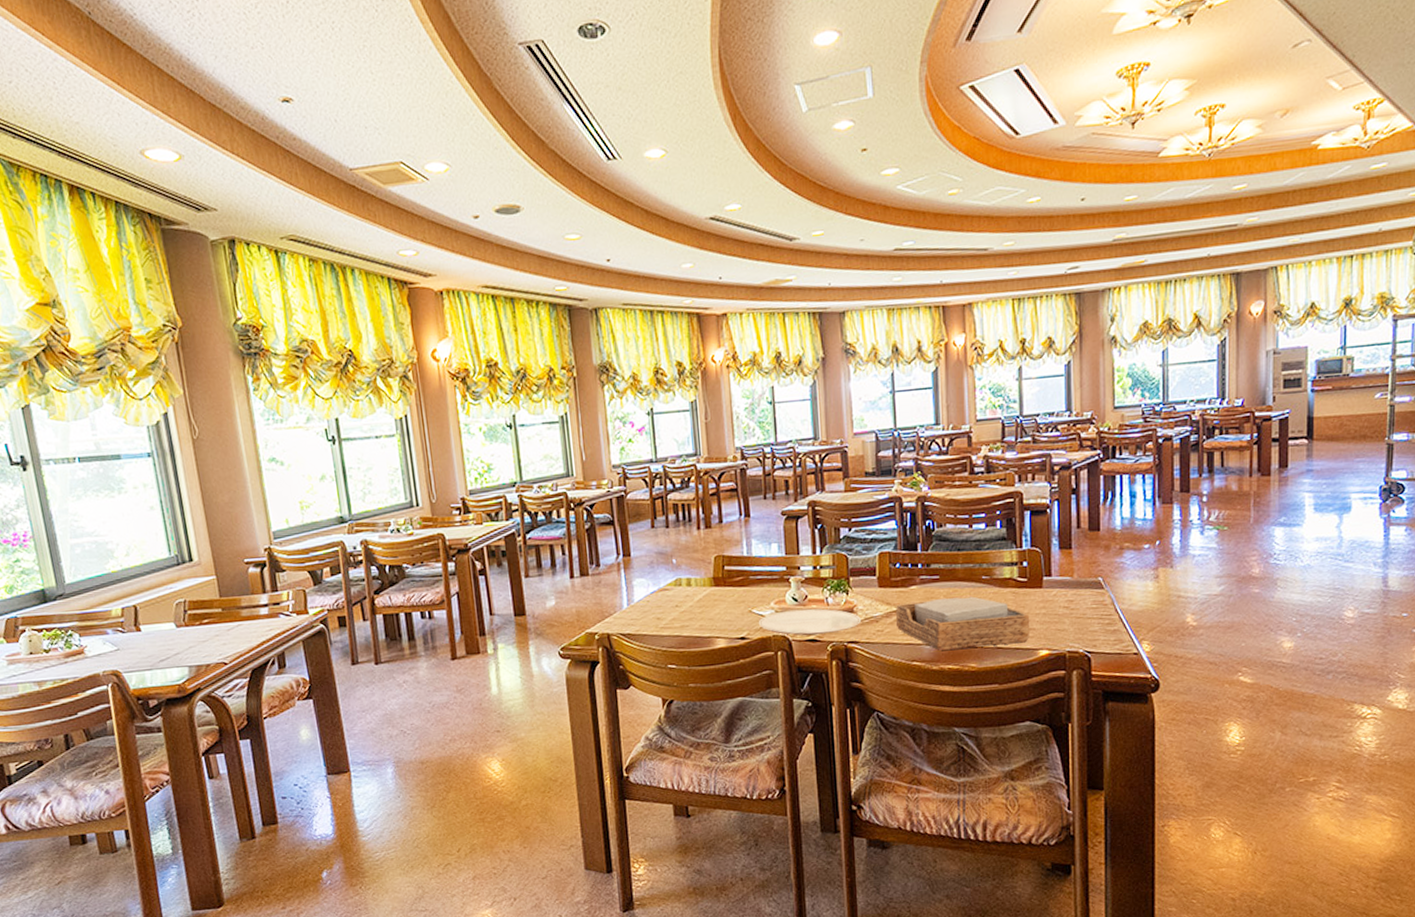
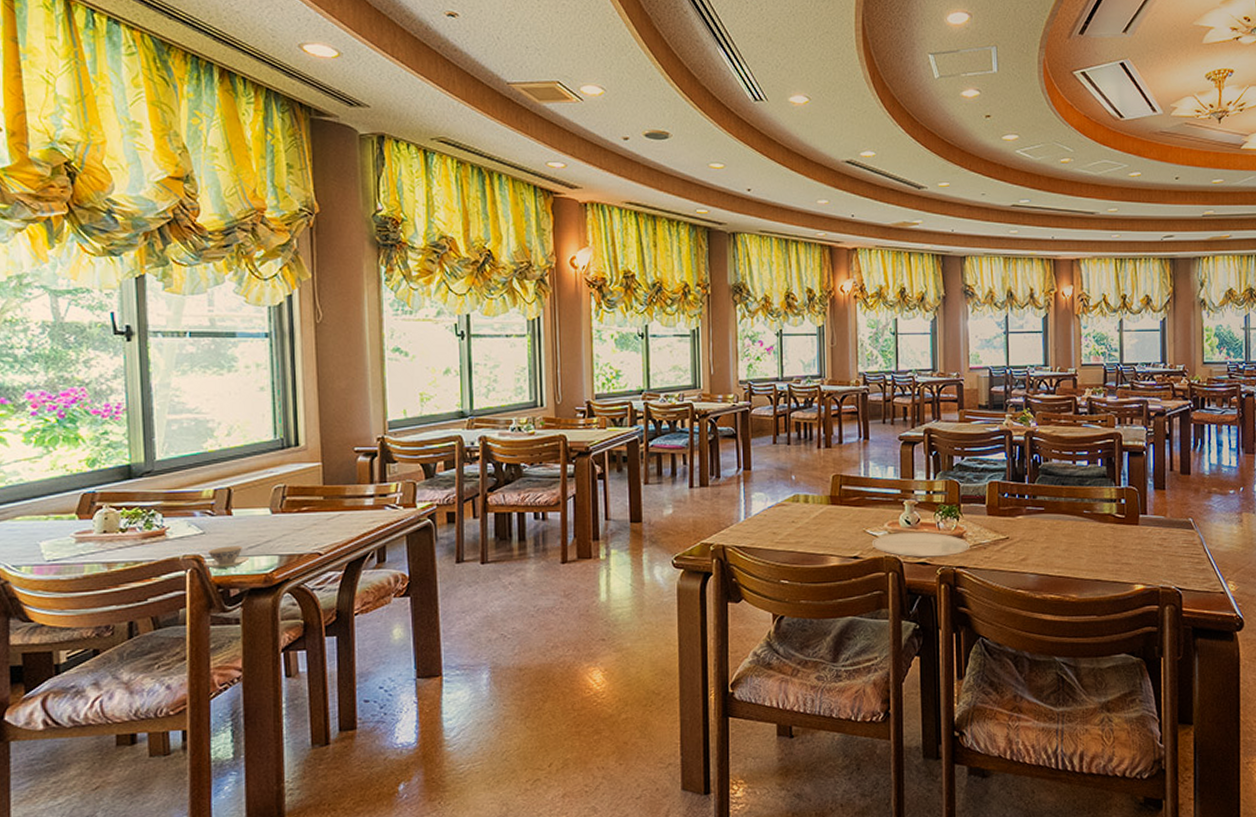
teacup: none [122,659,163,682] -> present [203,546,250,569]
napkin holder: present [895,596,1030,650] -> none [1002,529,1127,580]

